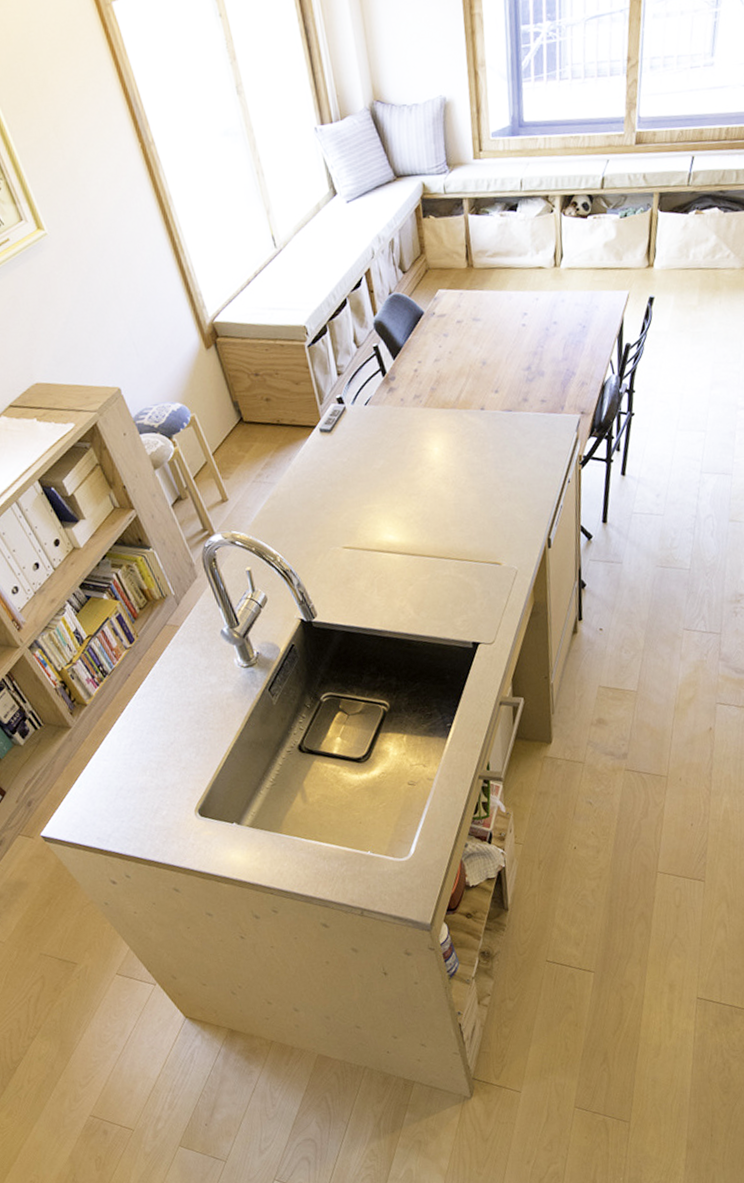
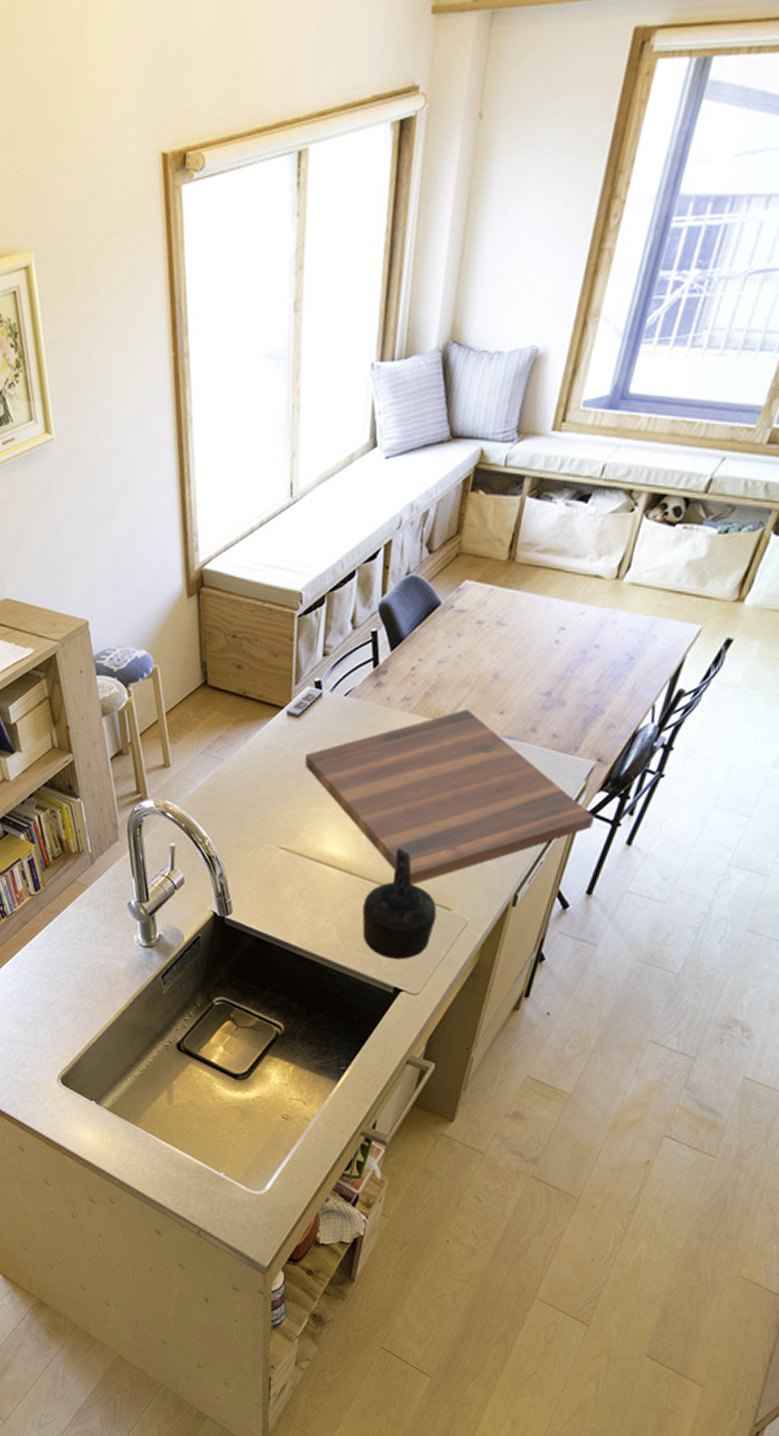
cutting board: none [346,395,593,551] -> present [305,709,596,885]
kettle: none [427,523,491,619] -> present [362,848,437,960]

